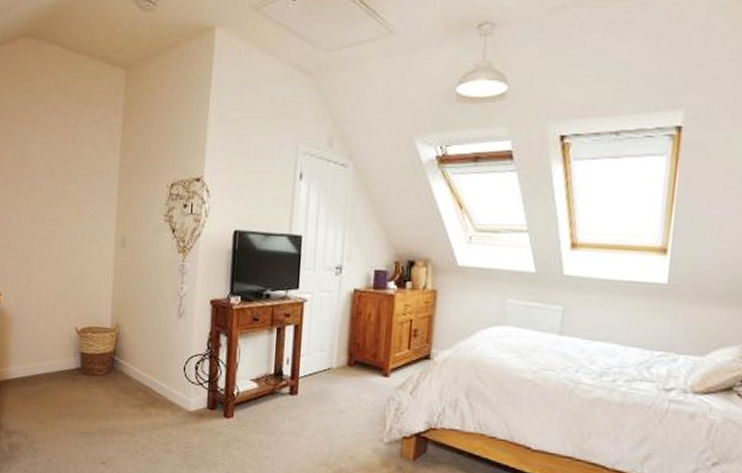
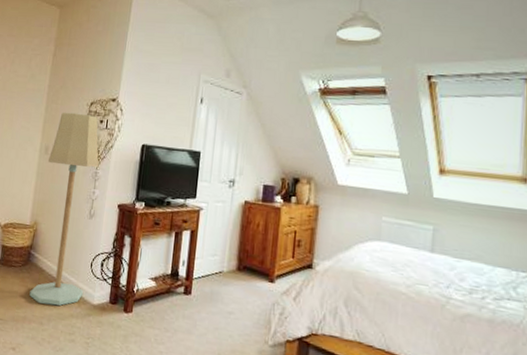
floor lamp: none [117,196,186,415] -> present [29,112,99,306]

